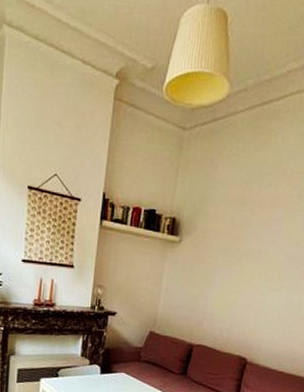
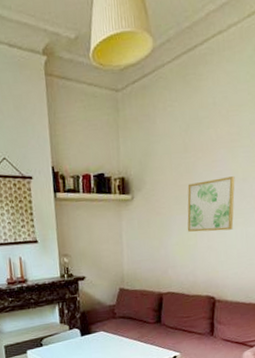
wall art: none [230,237,289,293] -> present [187,176,235,232]

